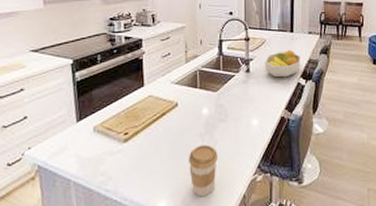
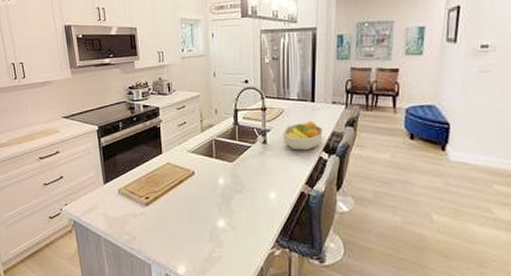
coffee cup: present [188,144,218,197] -> none [205,214,235,265]

